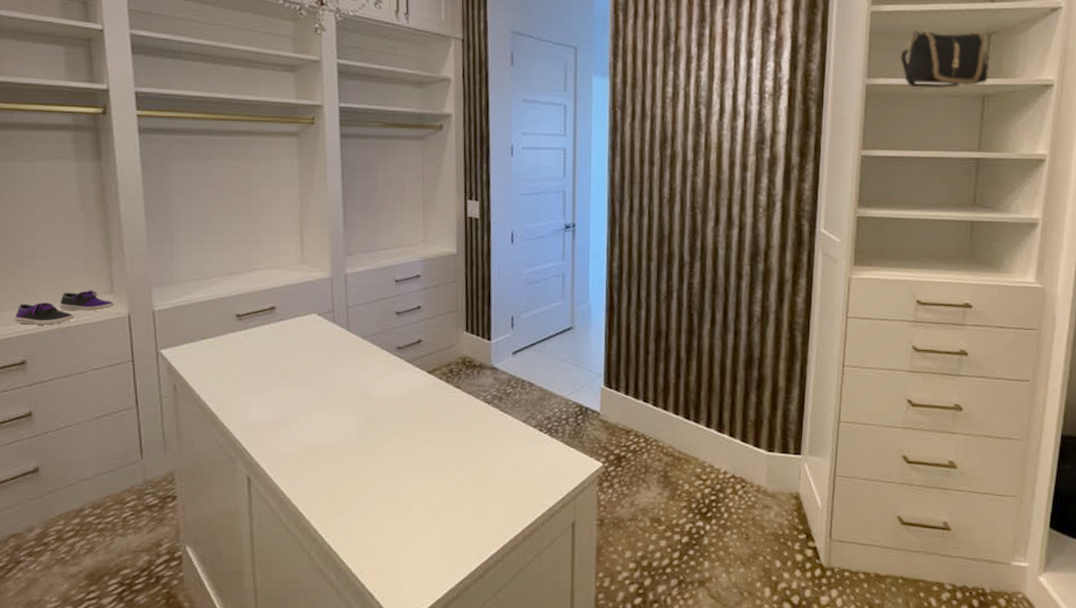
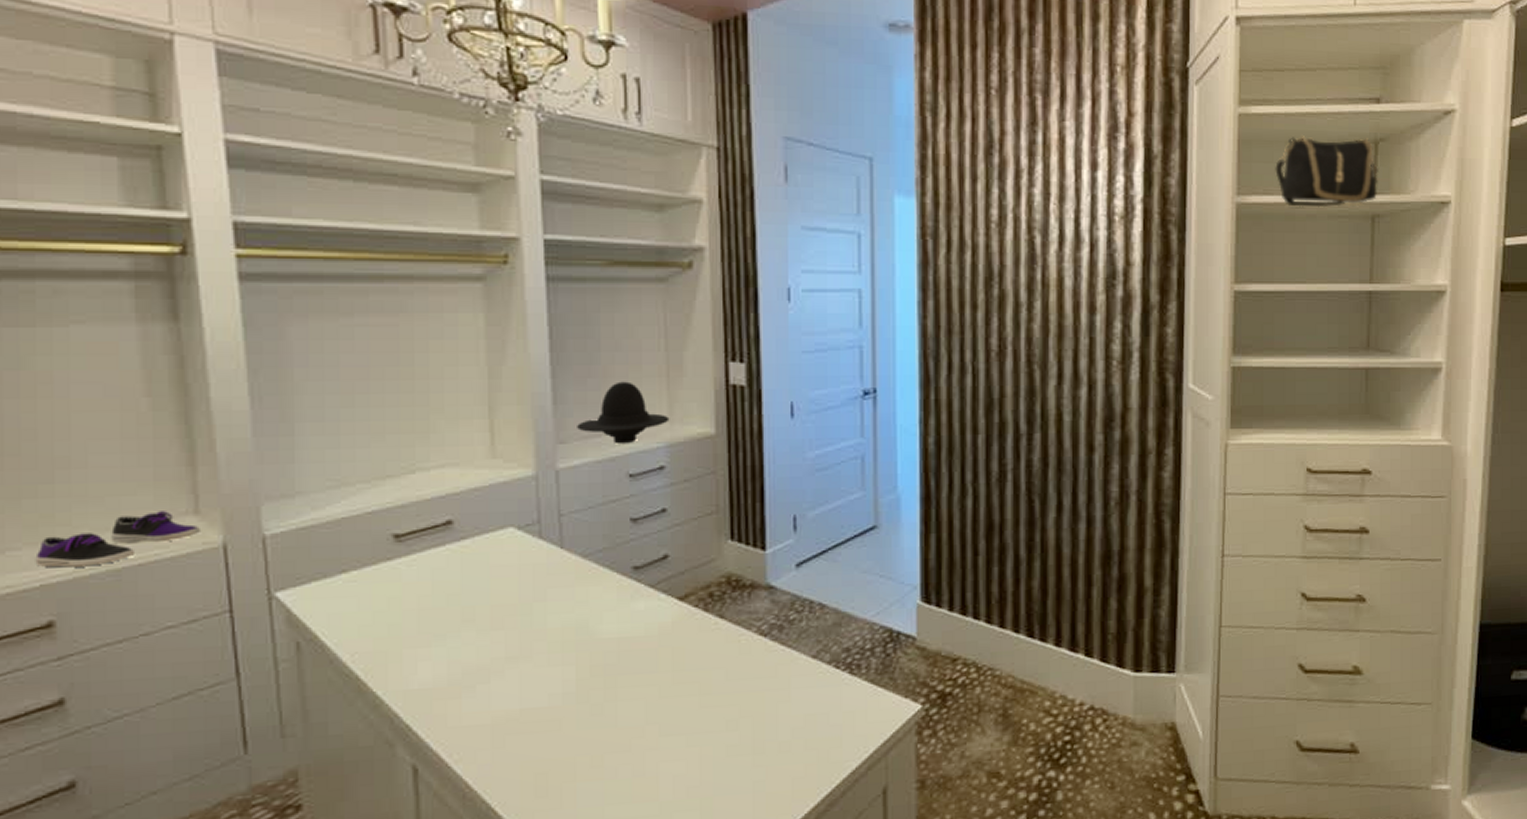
hat: none [360,212,425,258] -> present [577,381,670,445]

